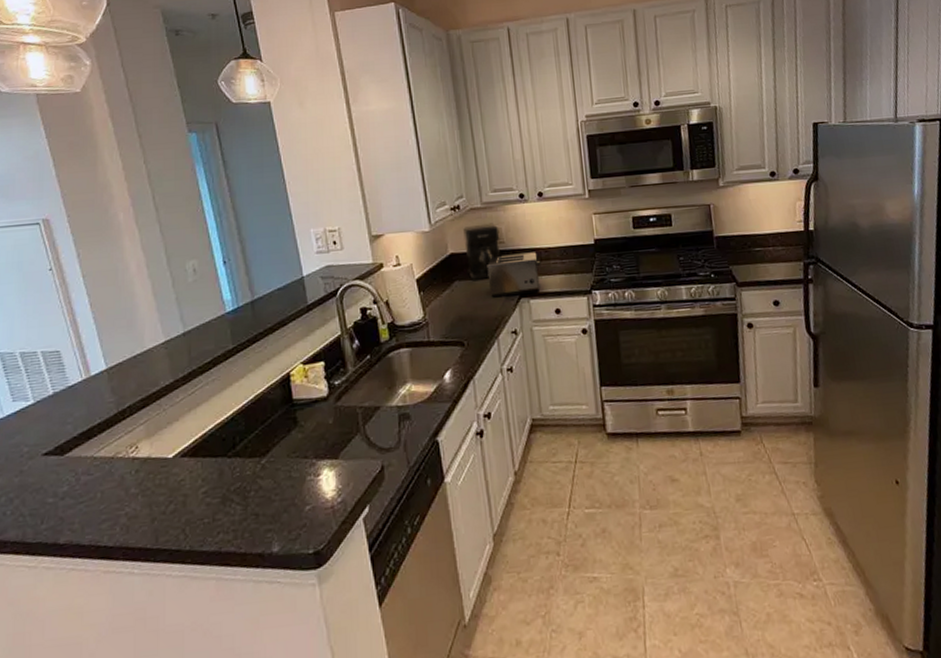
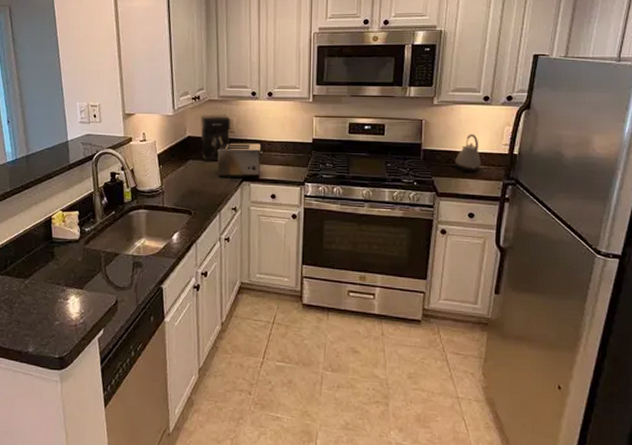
kettle: none [750,214,778,256] -> present [455,134,481,172]

